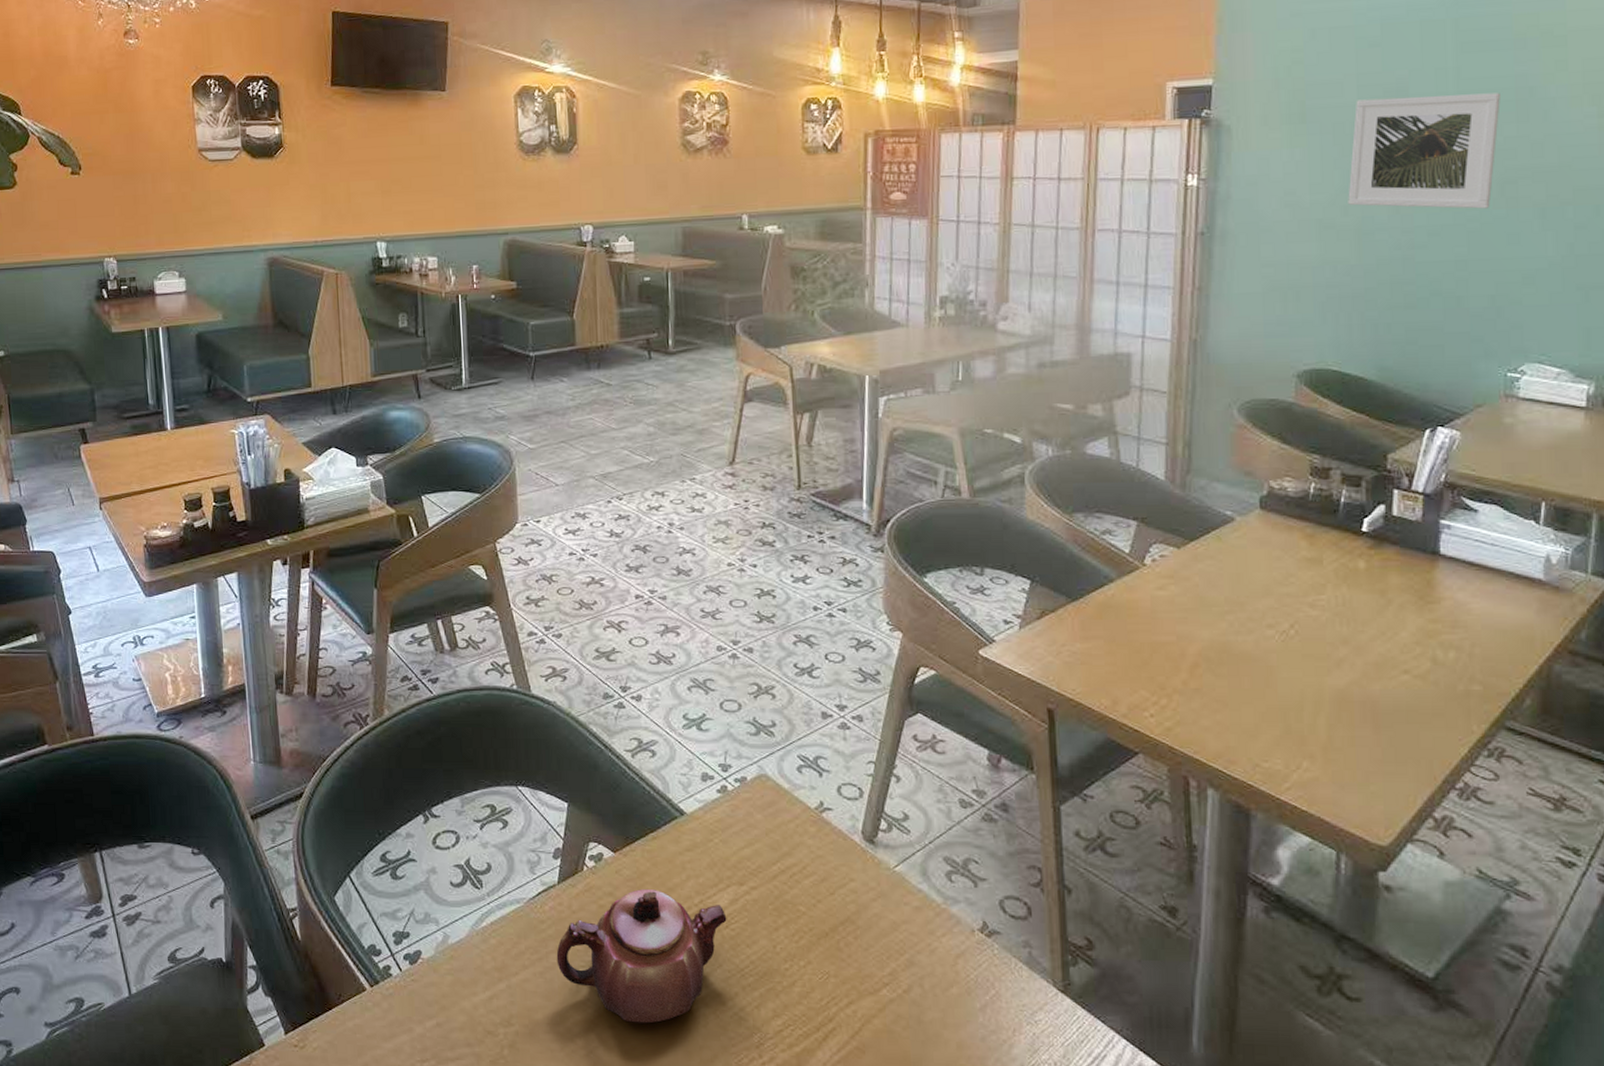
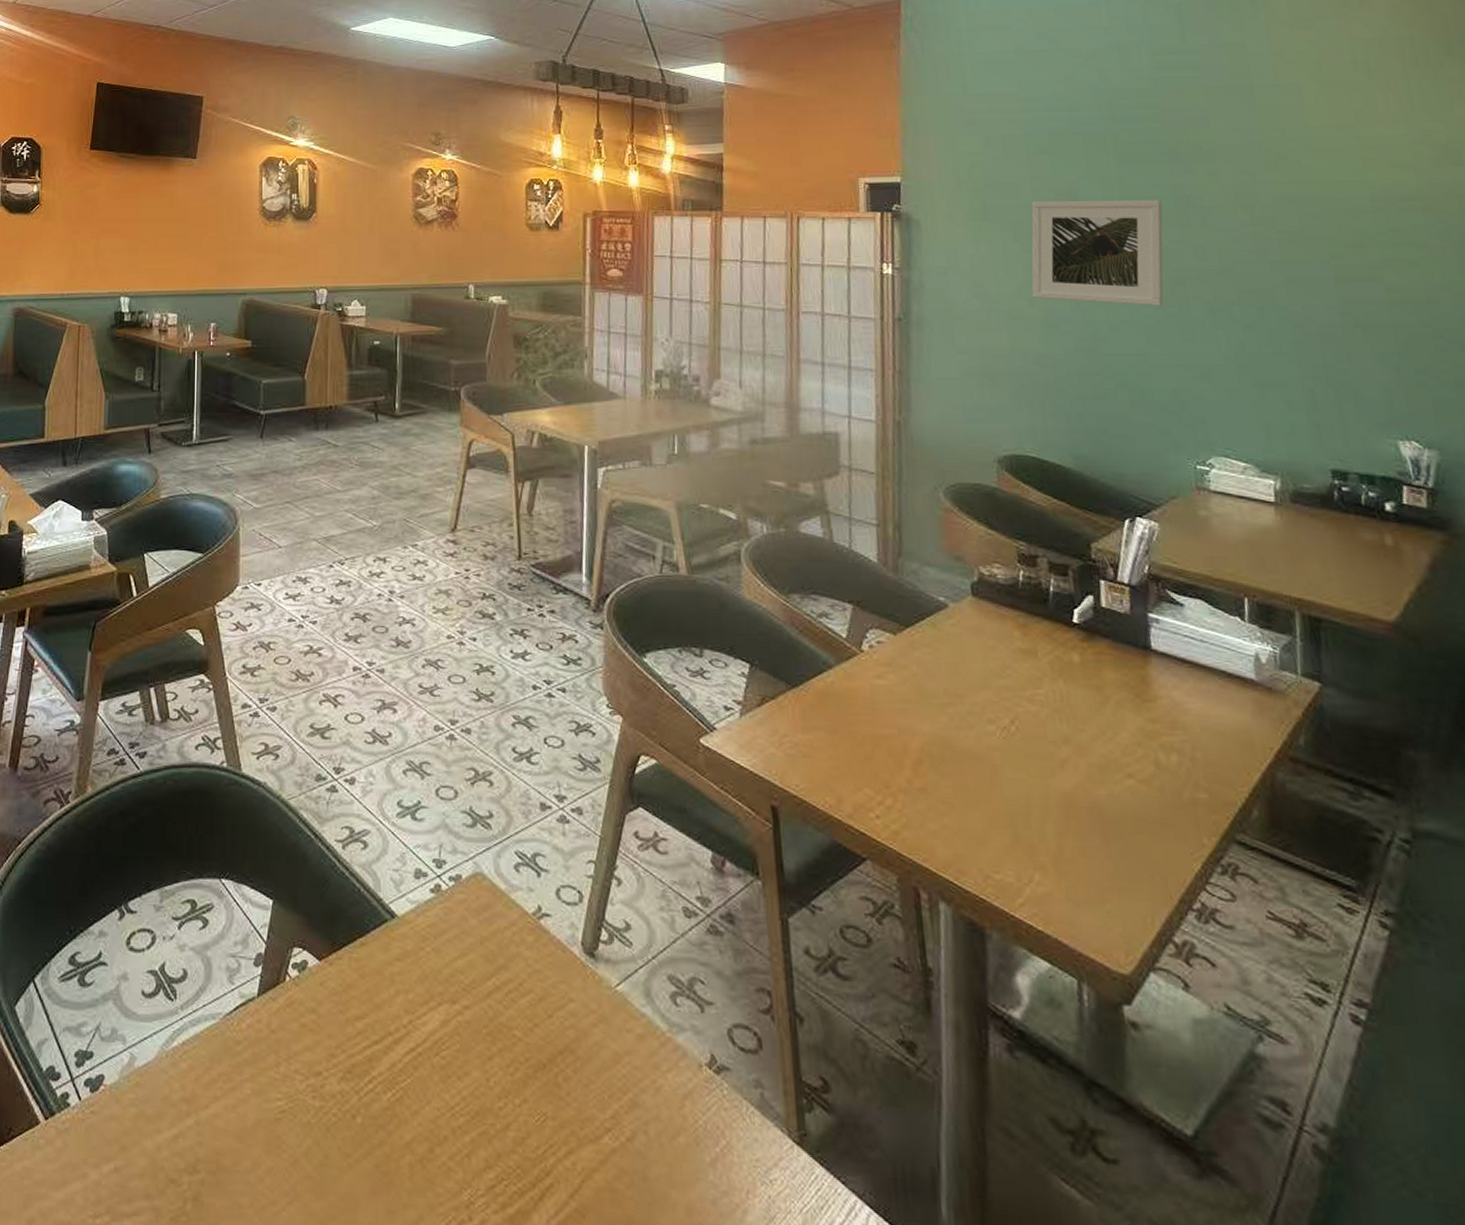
teapot: present [556,889,727,1024] -> none [251,1005,437,1174]

